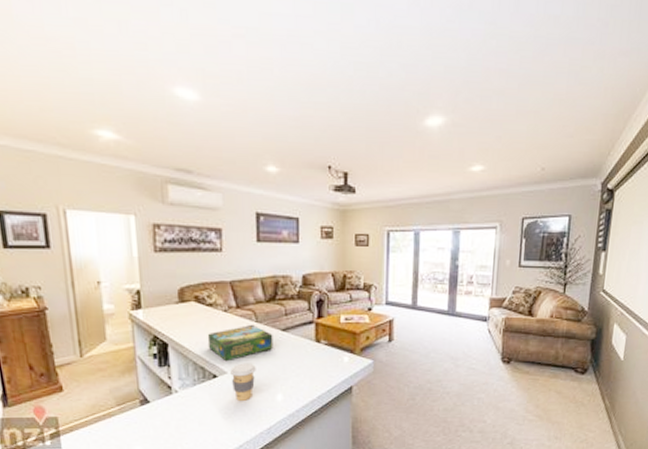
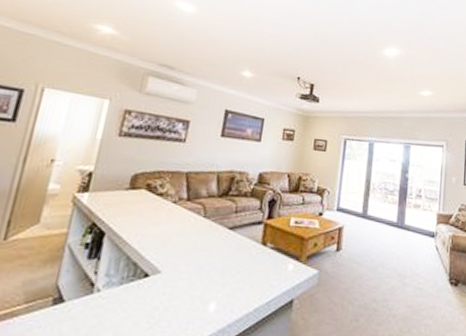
board game: present [207,324,273,362] -> none [147,219,219,259]
coffee cup: present [230,363,256,401] -> none [162,262,194,308]

